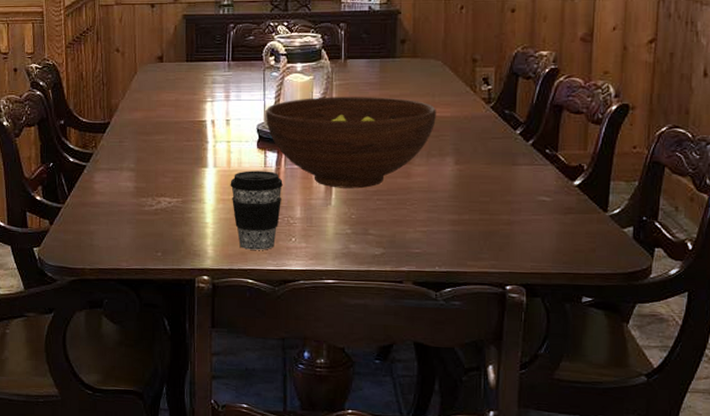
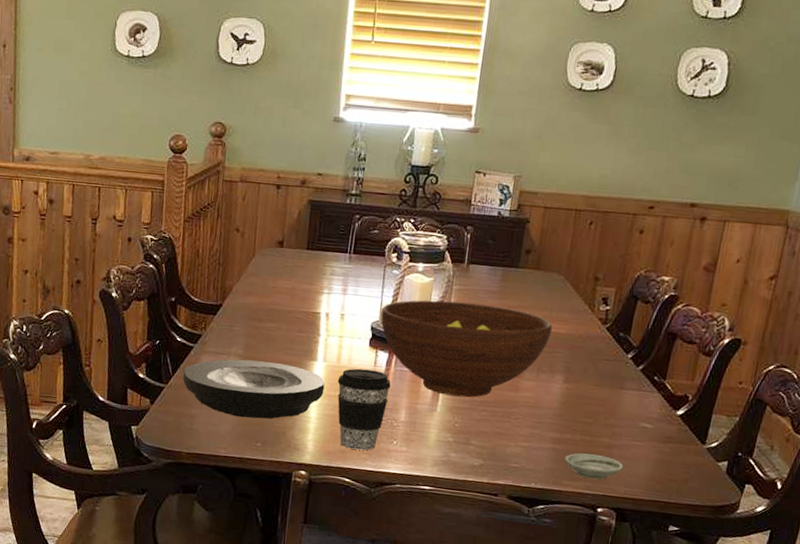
plate: none [79,173,218,230] -> present [182,359,325,419]
saucer: none [466,232,527,258] -> present [565,453,624,480]

